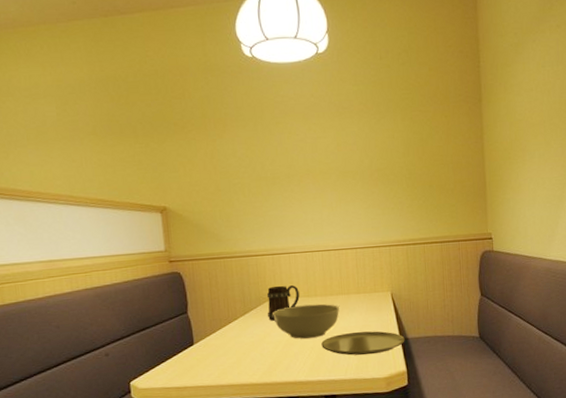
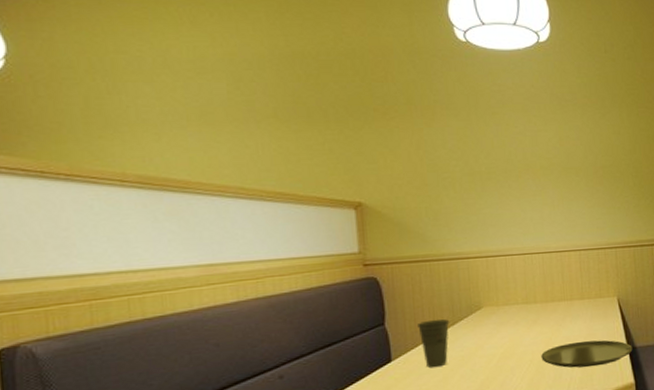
cup: none [215,309,242,351] -> present [417,319,450,367]
beer mug: present [267,285,300,321] -> none [479,291,517,332]
bowl: present [273,304,339,339] -> none [486,311,562,351]

